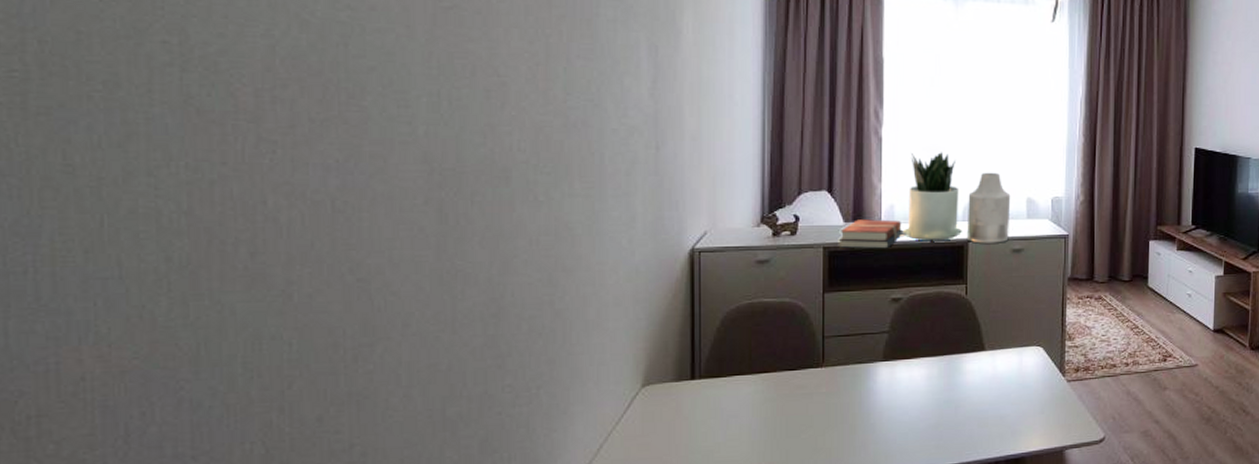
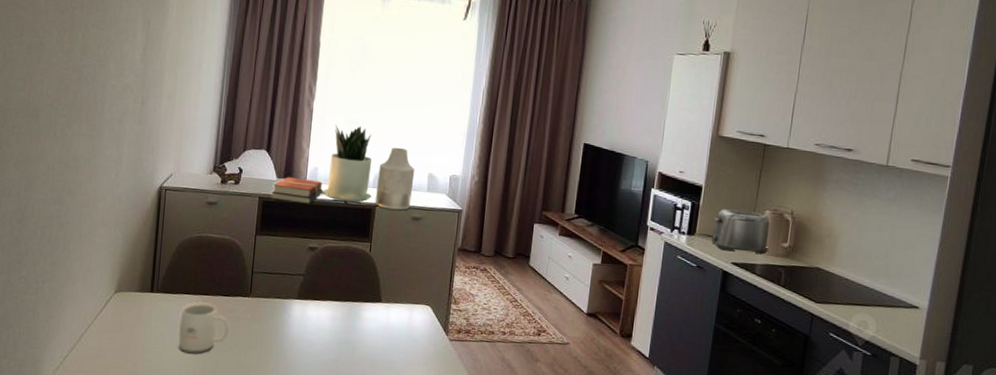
mug: none [733,384,800,446] -> present [178,304,229,354]

